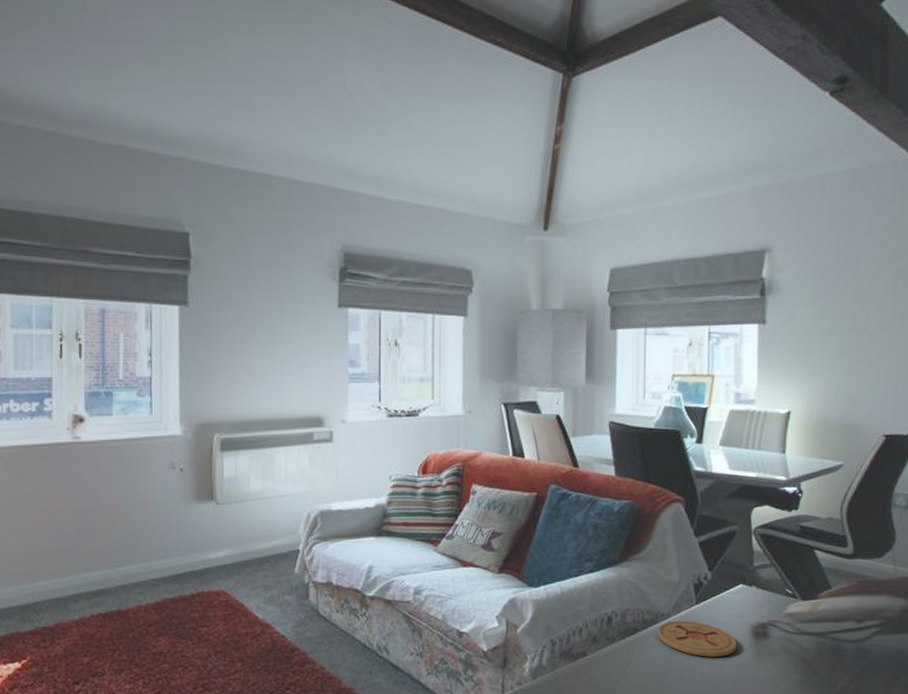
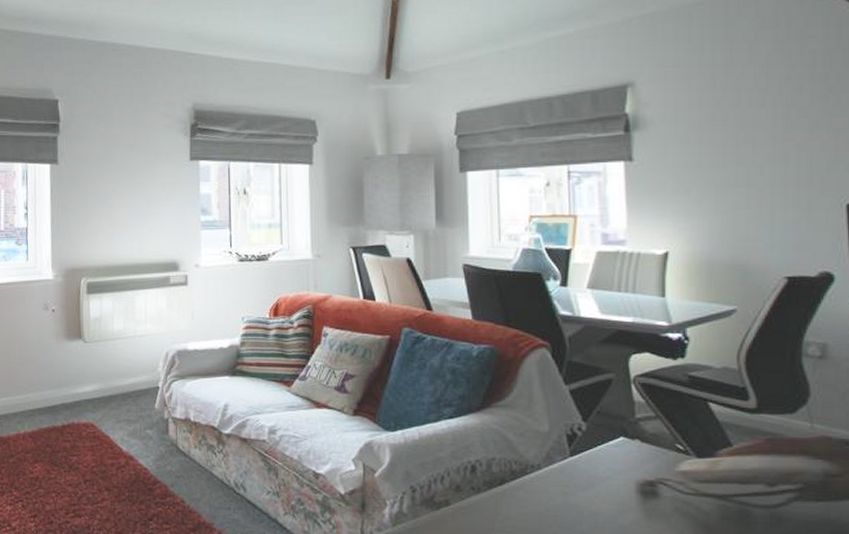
coaster: present [657,620,736,657] -> none [528,473,620,515]

